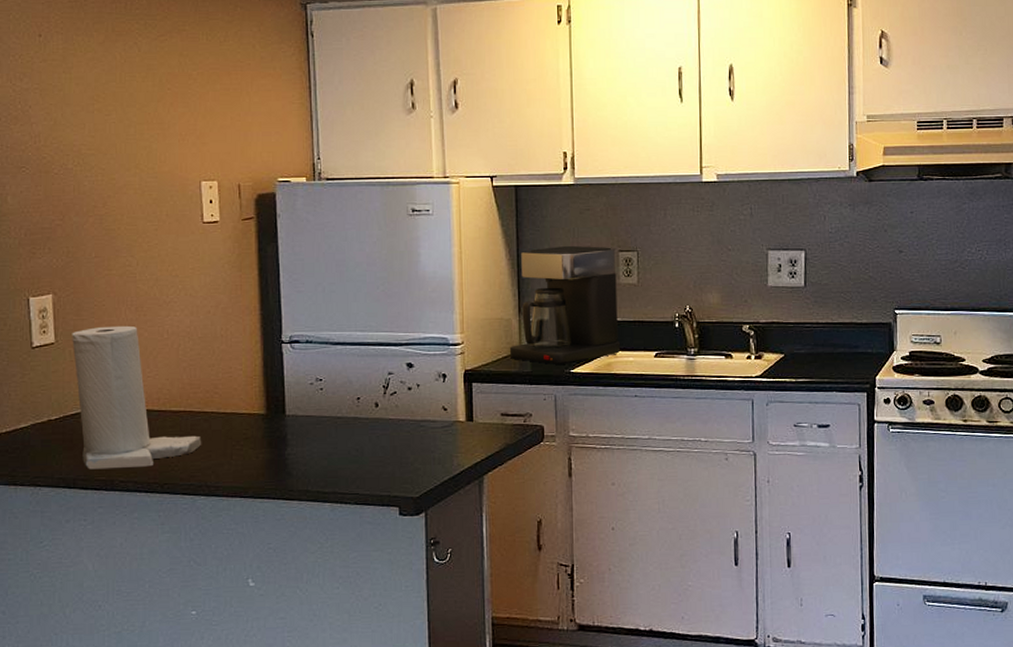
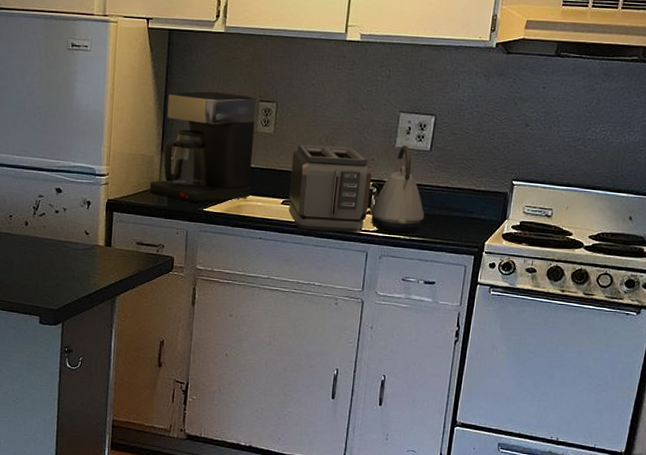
toaster: none [660,290,748,383] -> present [288,144,372,234]
kettle: none [751,284,808,377] -> present [370,145,424,234]

